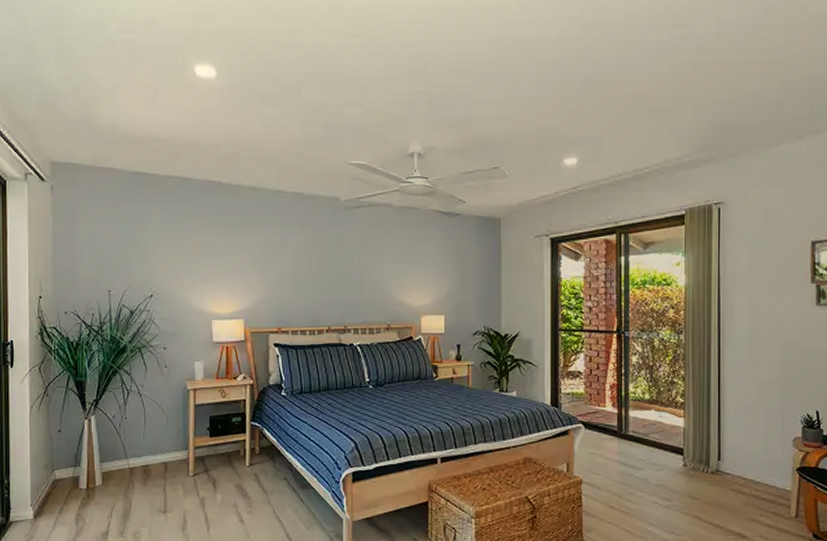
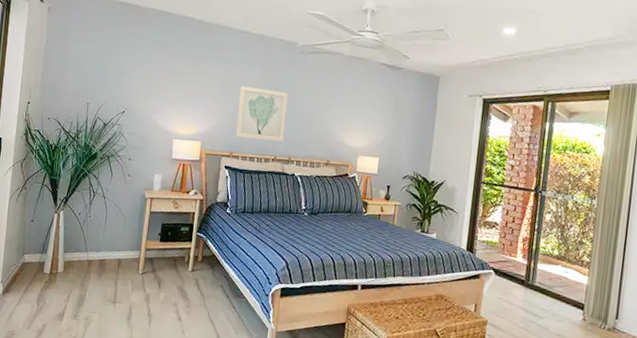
wall art: none [281,252,337,310] -> present [235,86,288,142]

